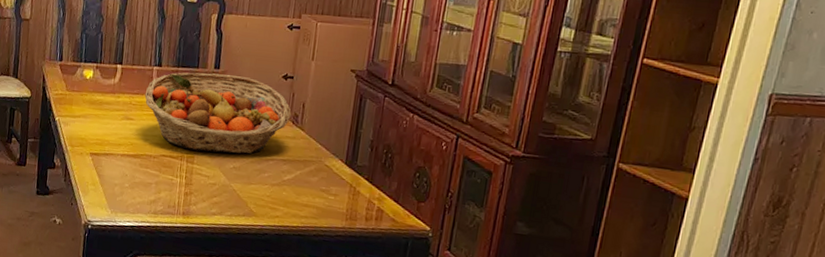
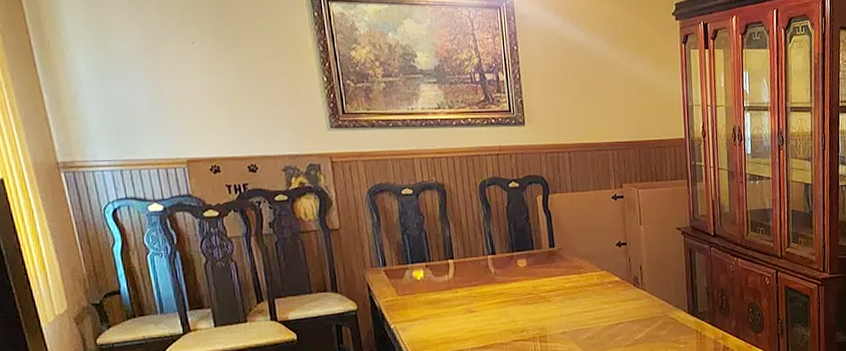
fruit basket: present [144,72,292,154] -> none [483,251,631,330]

